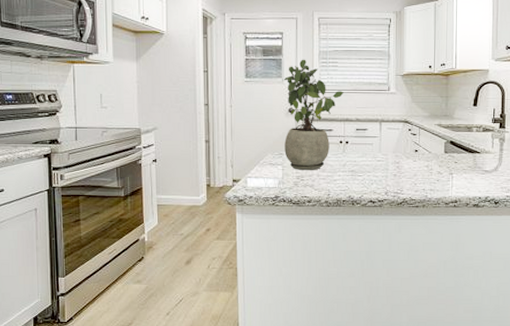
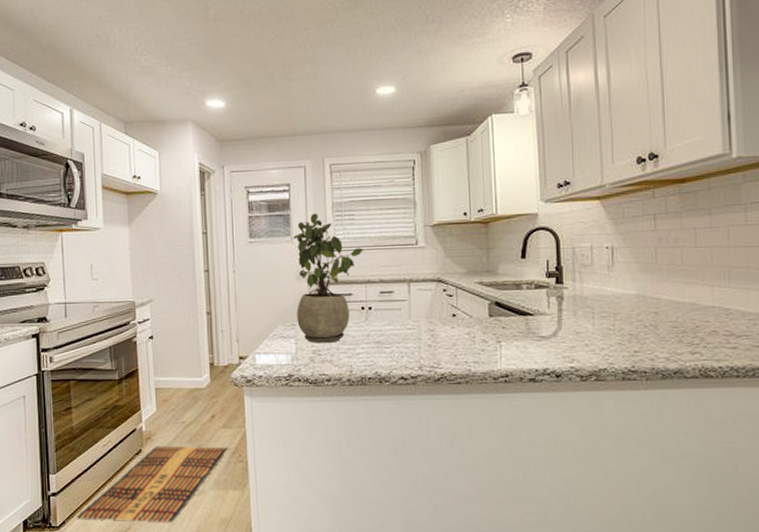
doormat: none [82,254,221,318] -> present [76,446,229,522]

